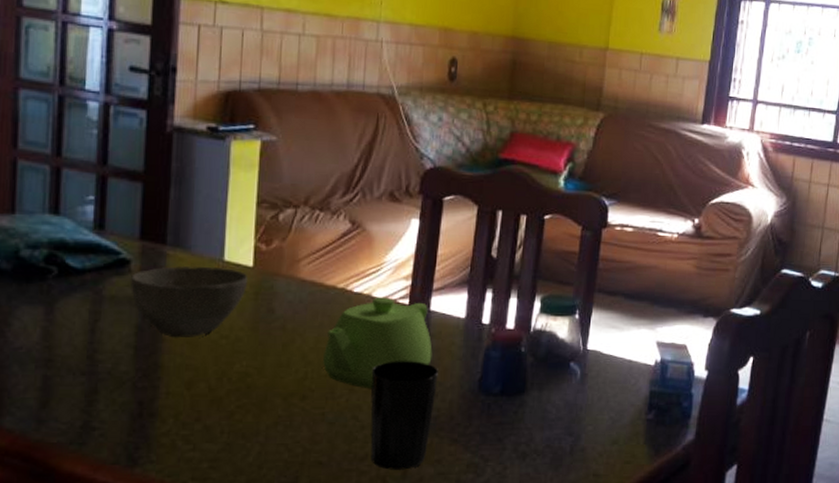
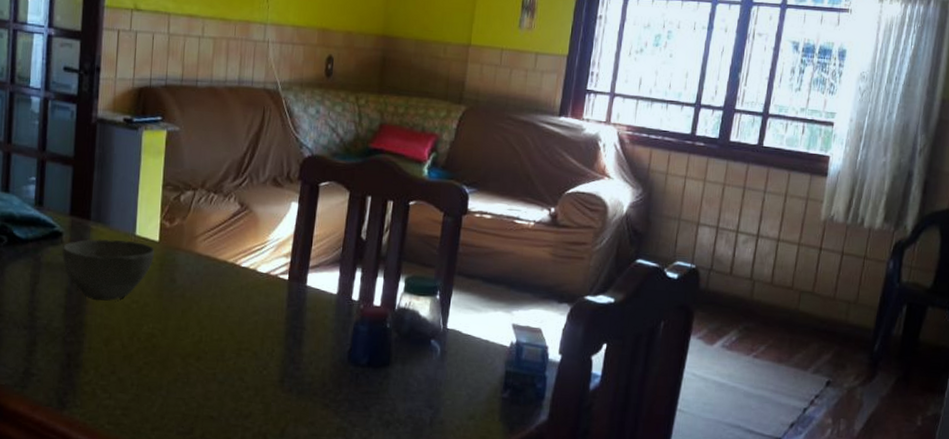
teapot: present [323,297,433,389] -> none [215,272,308,355]
cup: present [370,361,438,470] -> none [254,330,313,429]

